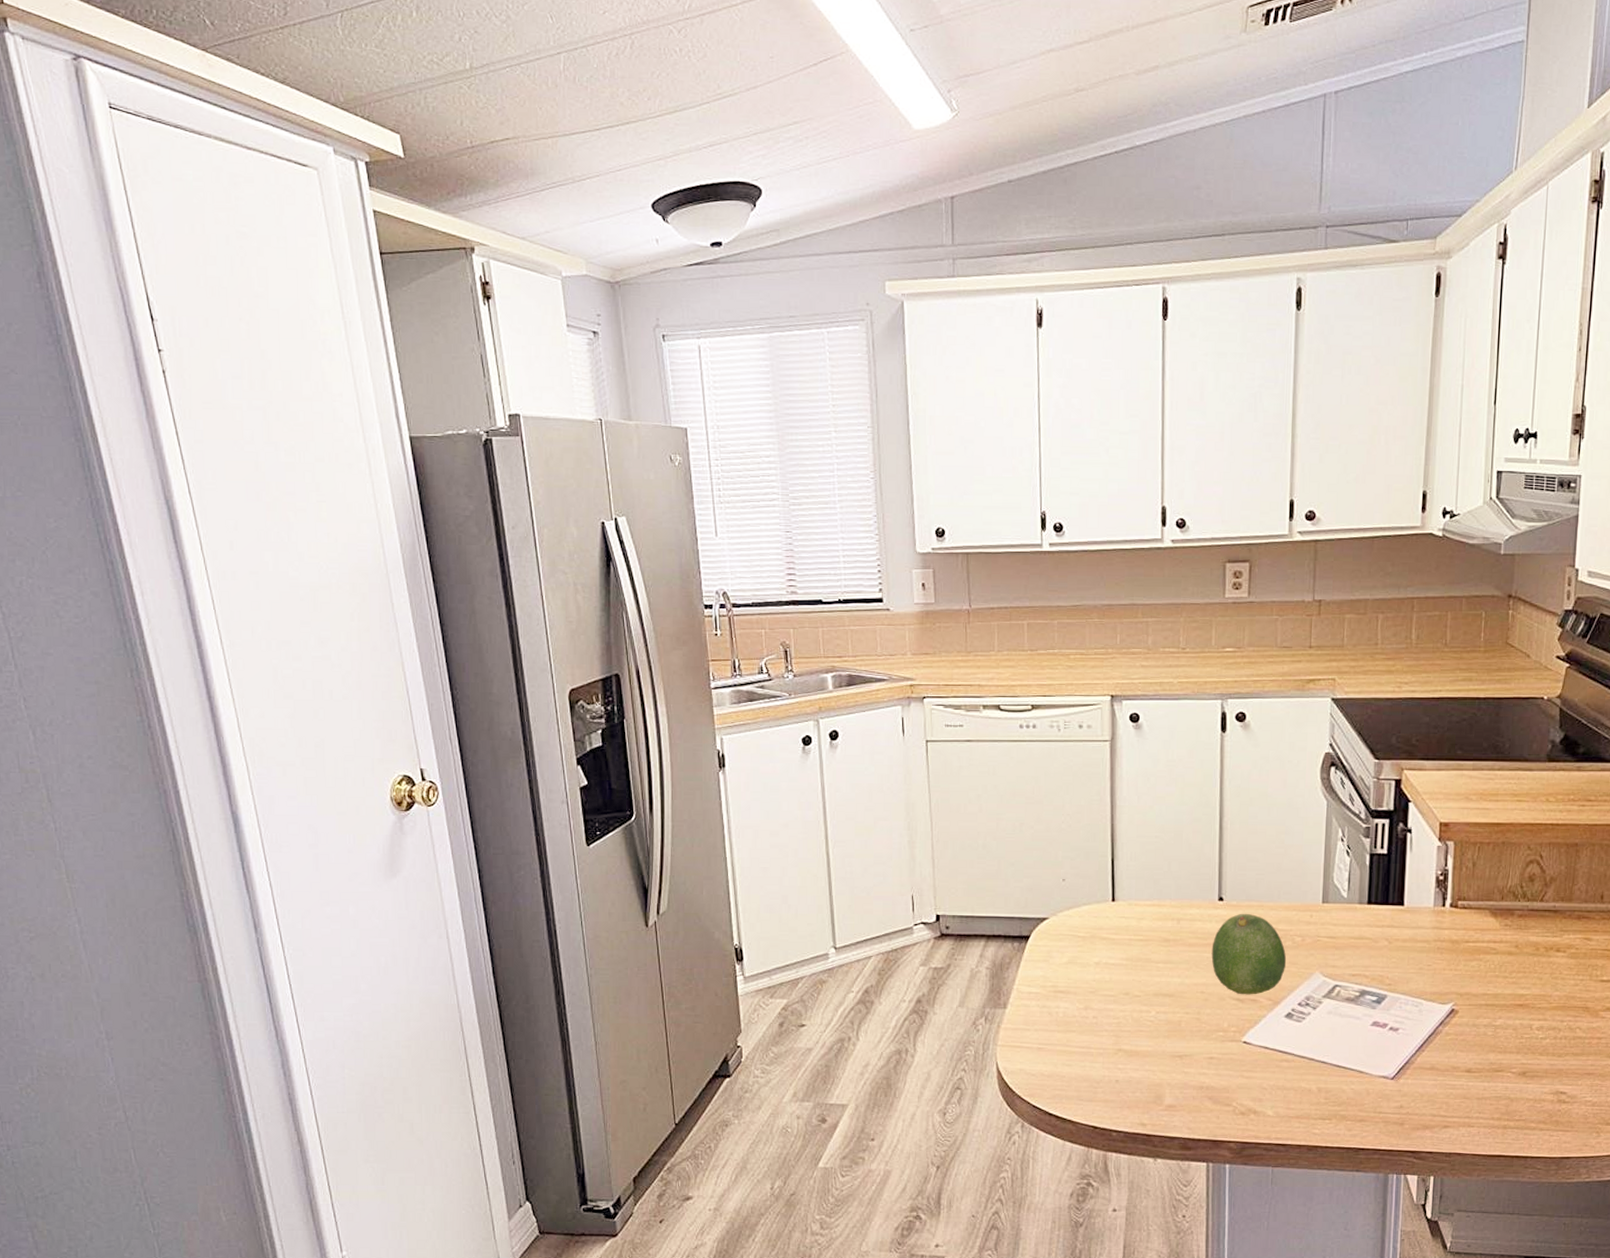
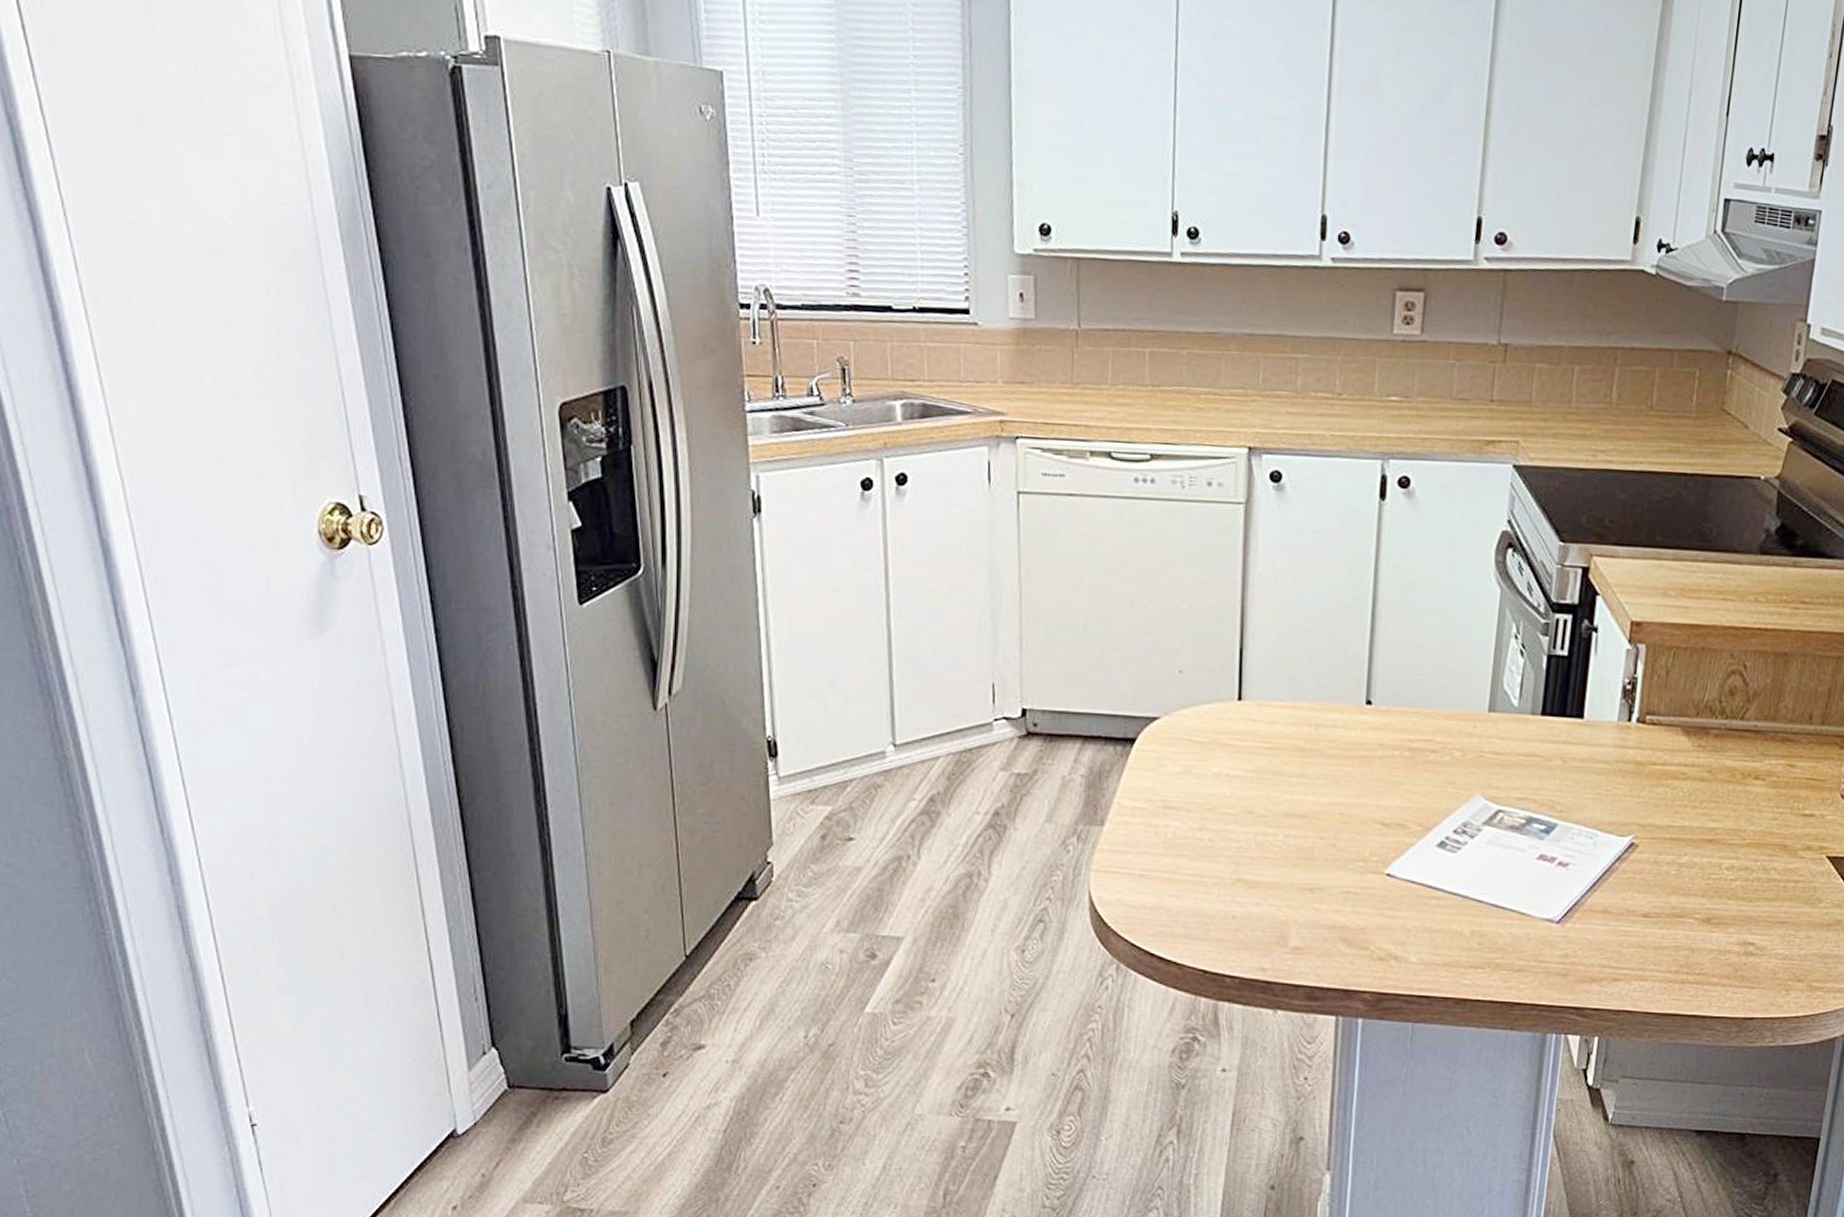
fruit: present [1211,913,1287,995] -> none [1353,720,1443,819]

